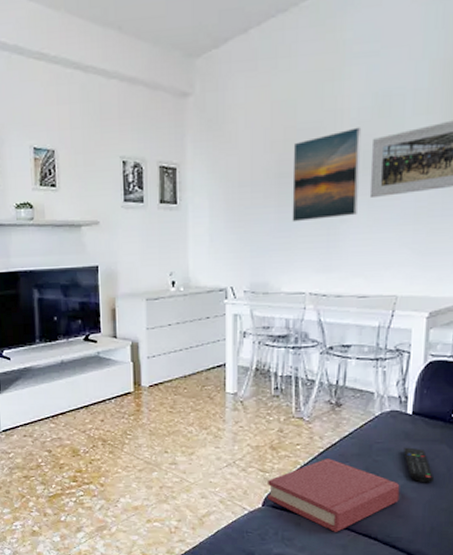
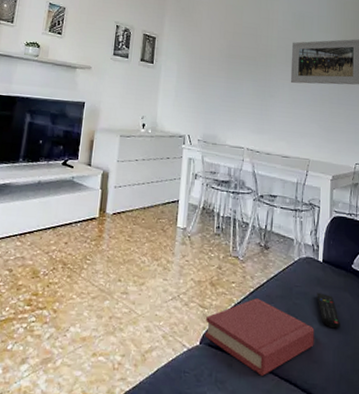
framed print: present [292,127,362,222] -> none [236,32,285,94]

